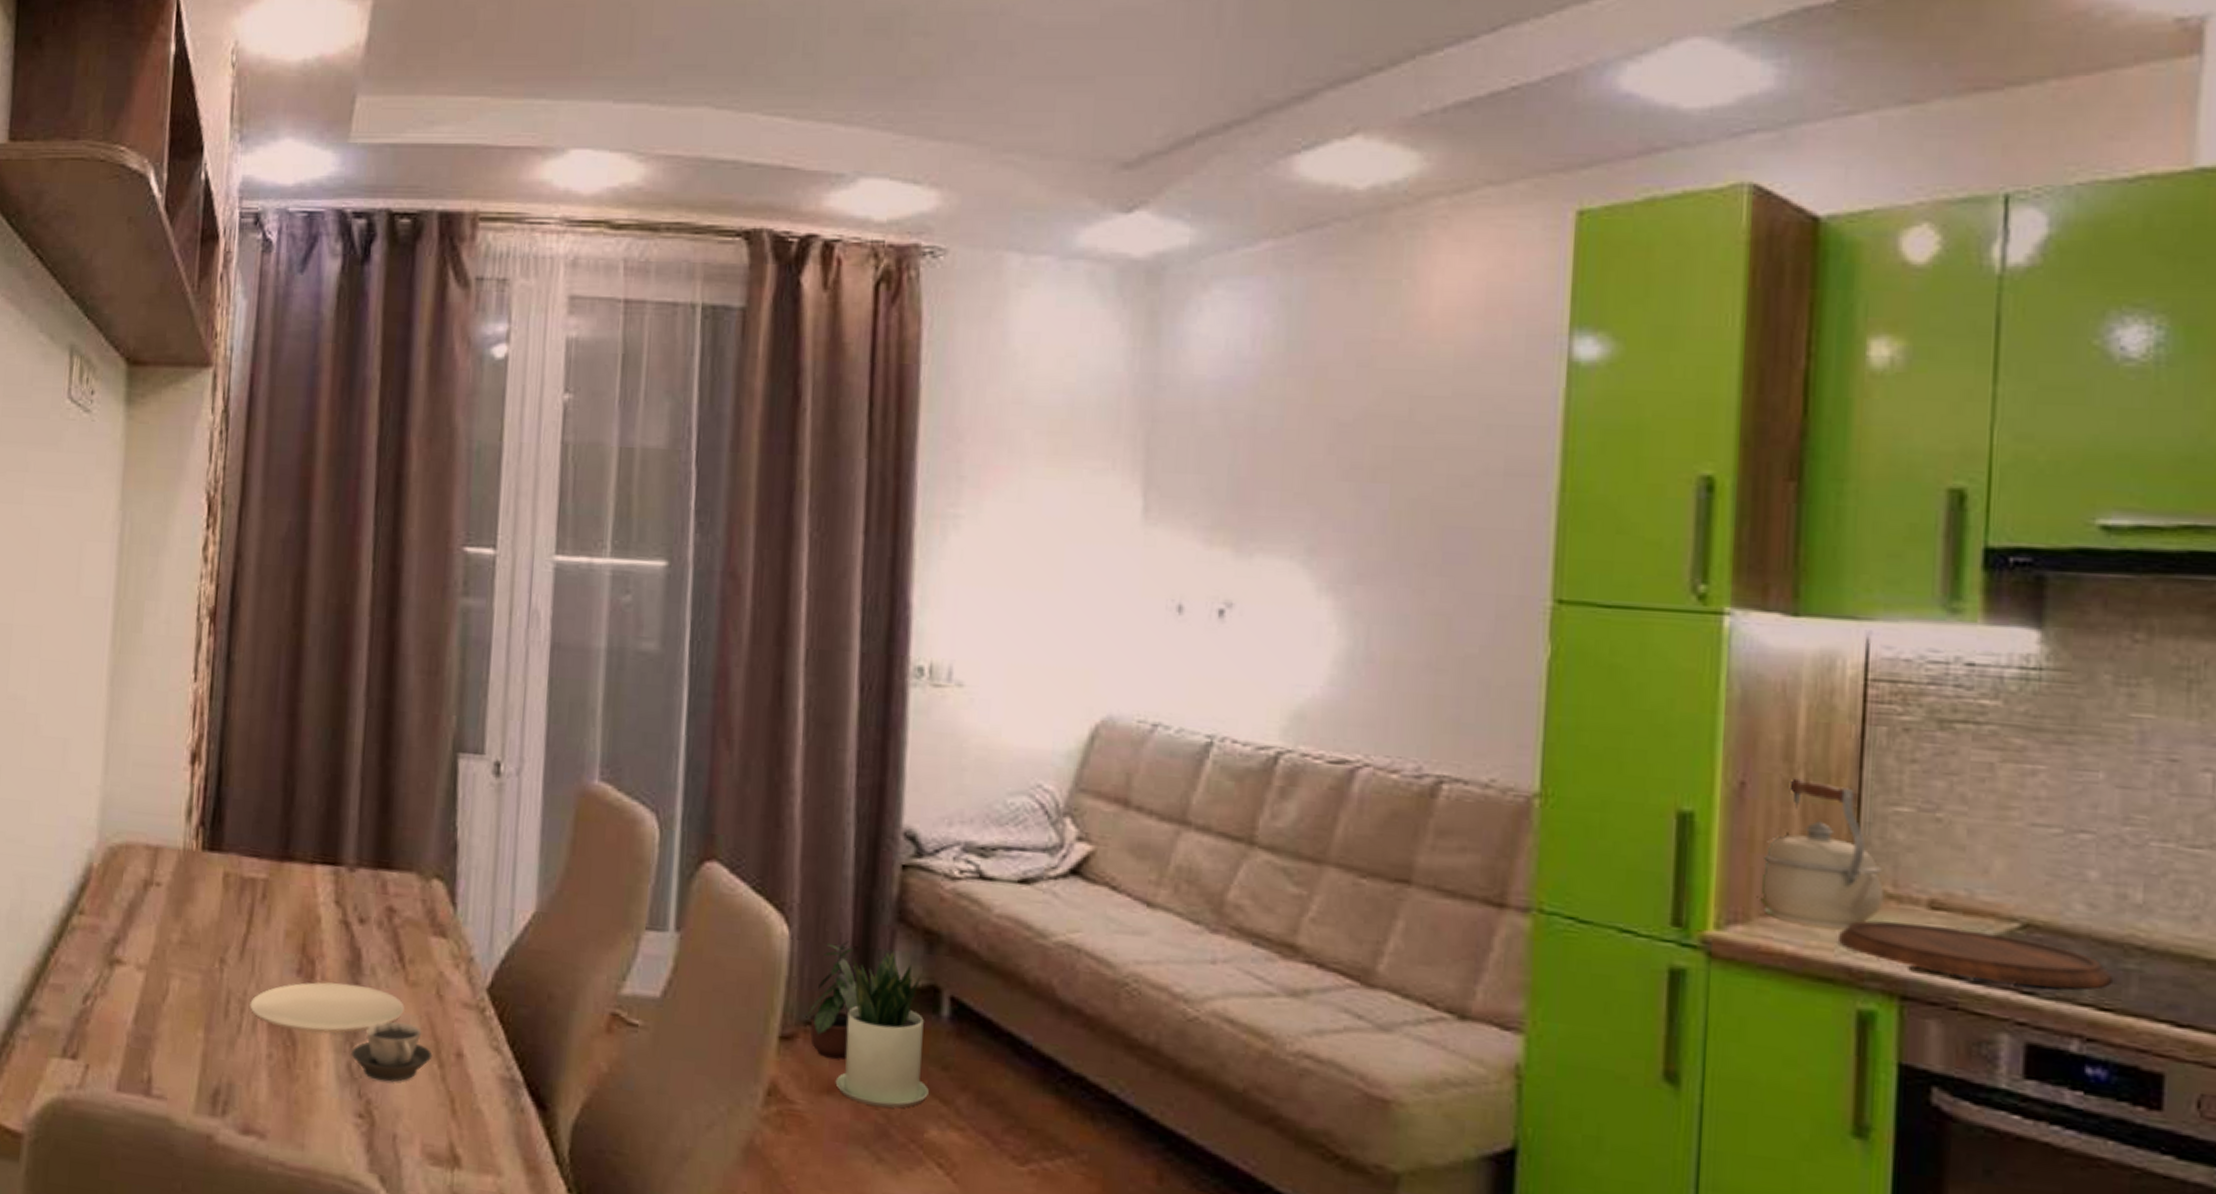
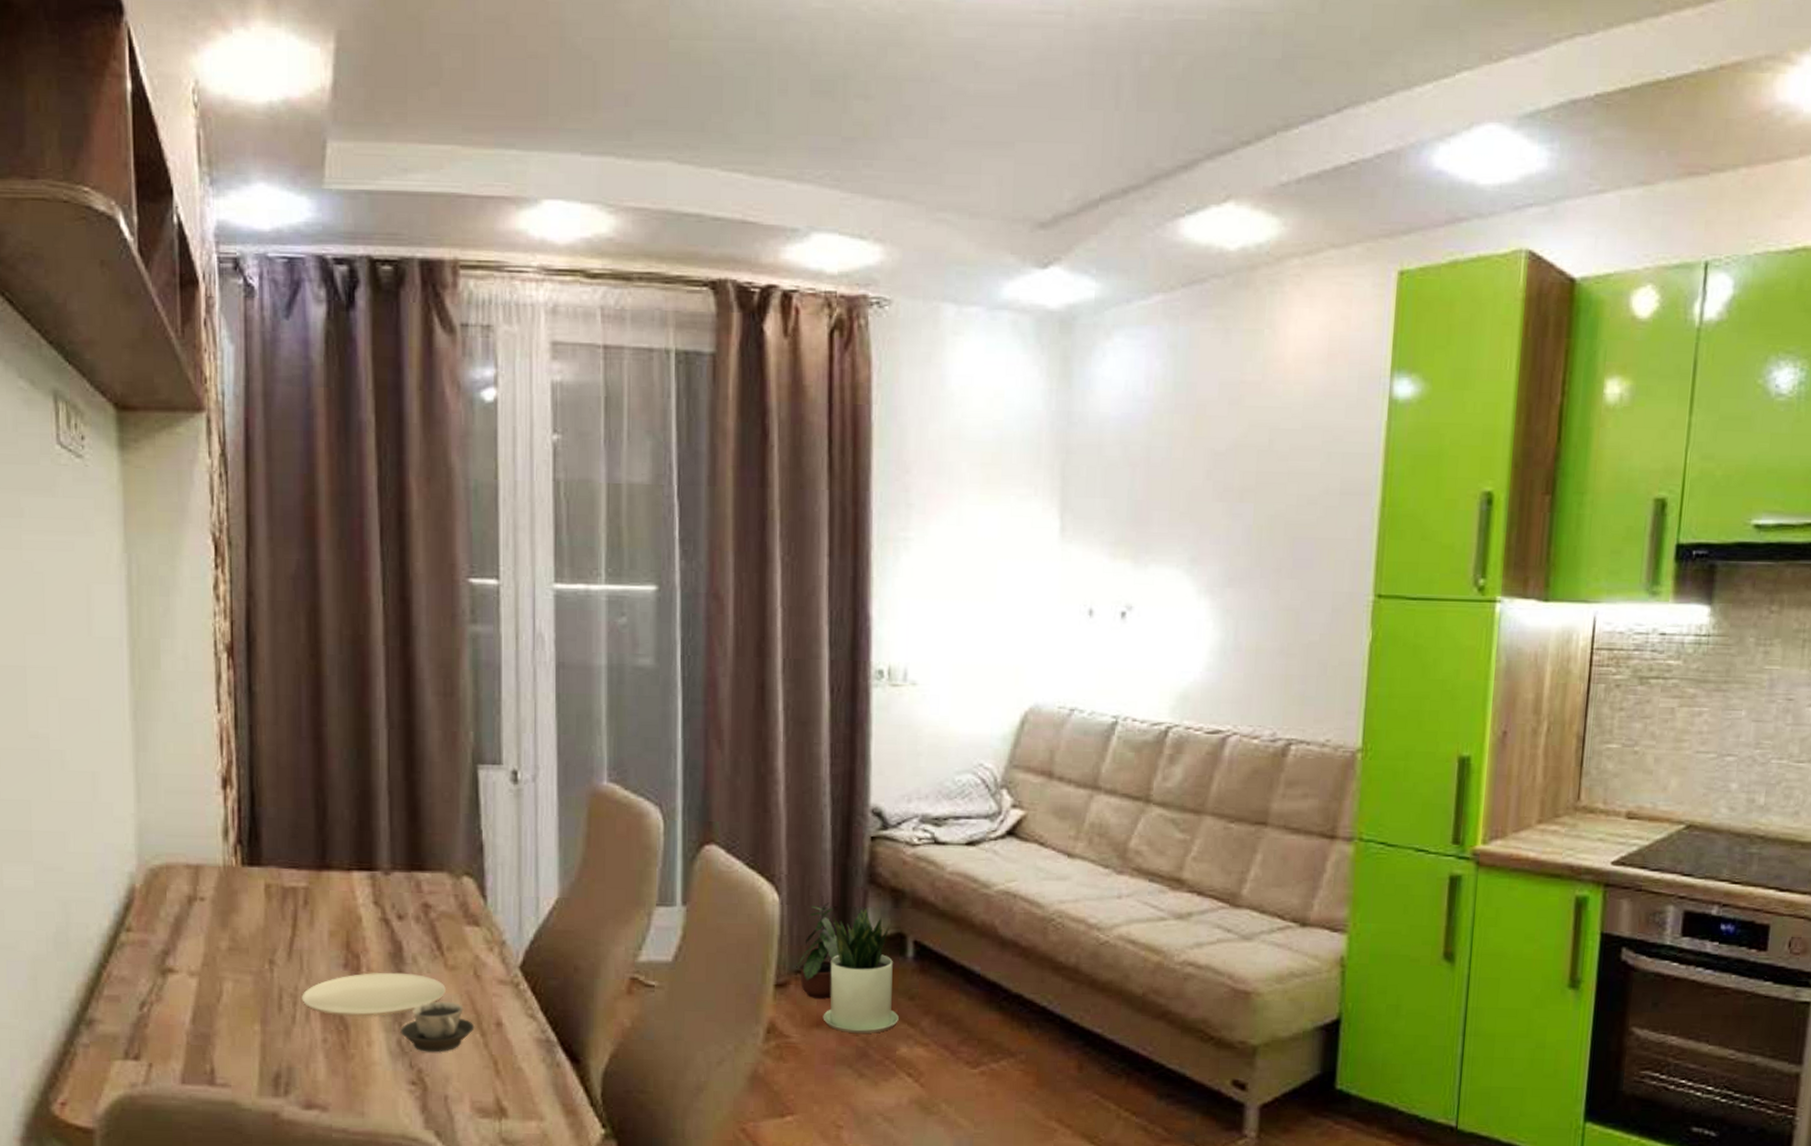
kettle: present [1756,778,1885,930] -> none [1511,727,1598,839]
cutting board: present [1839,920,2112,990] -> none [1566,829,1742,871]

